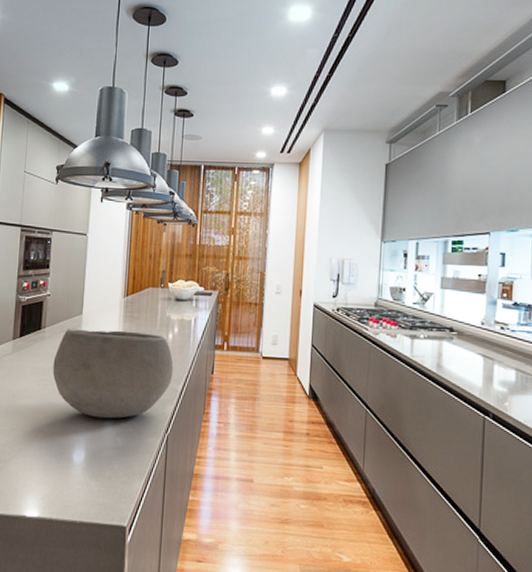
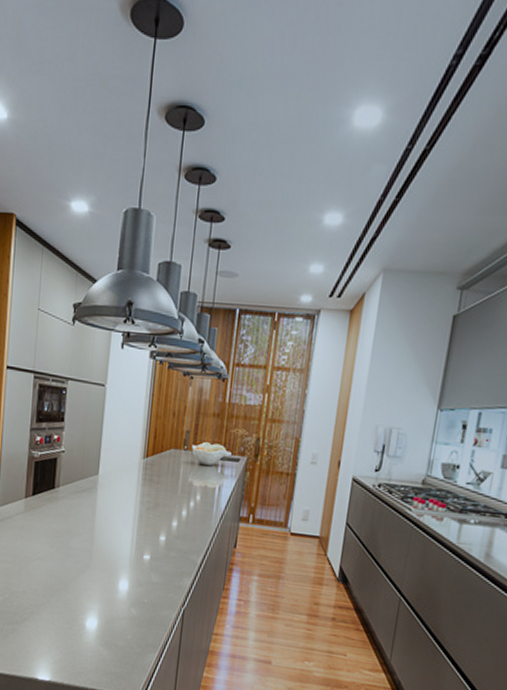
bowl: present [53,329,174,419] -> none [66,489,194,588]

